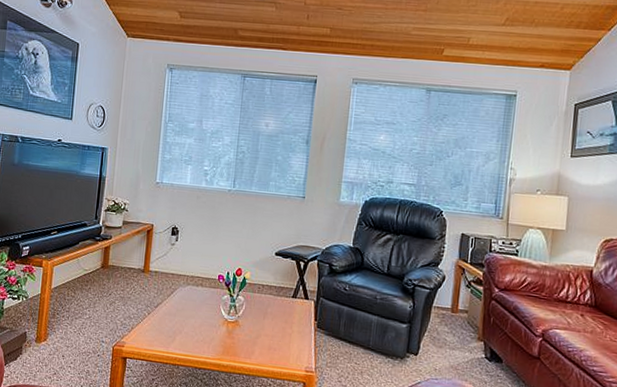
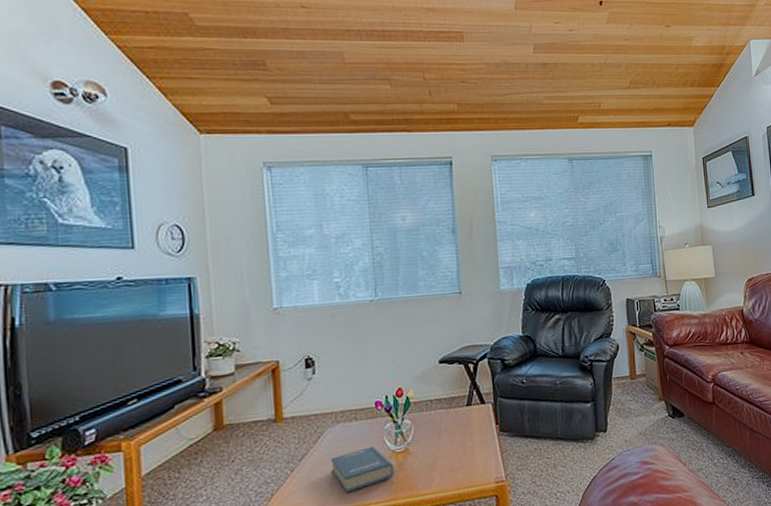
hardback book: none [176,310,224,344] -> present [330,446,394,493]

